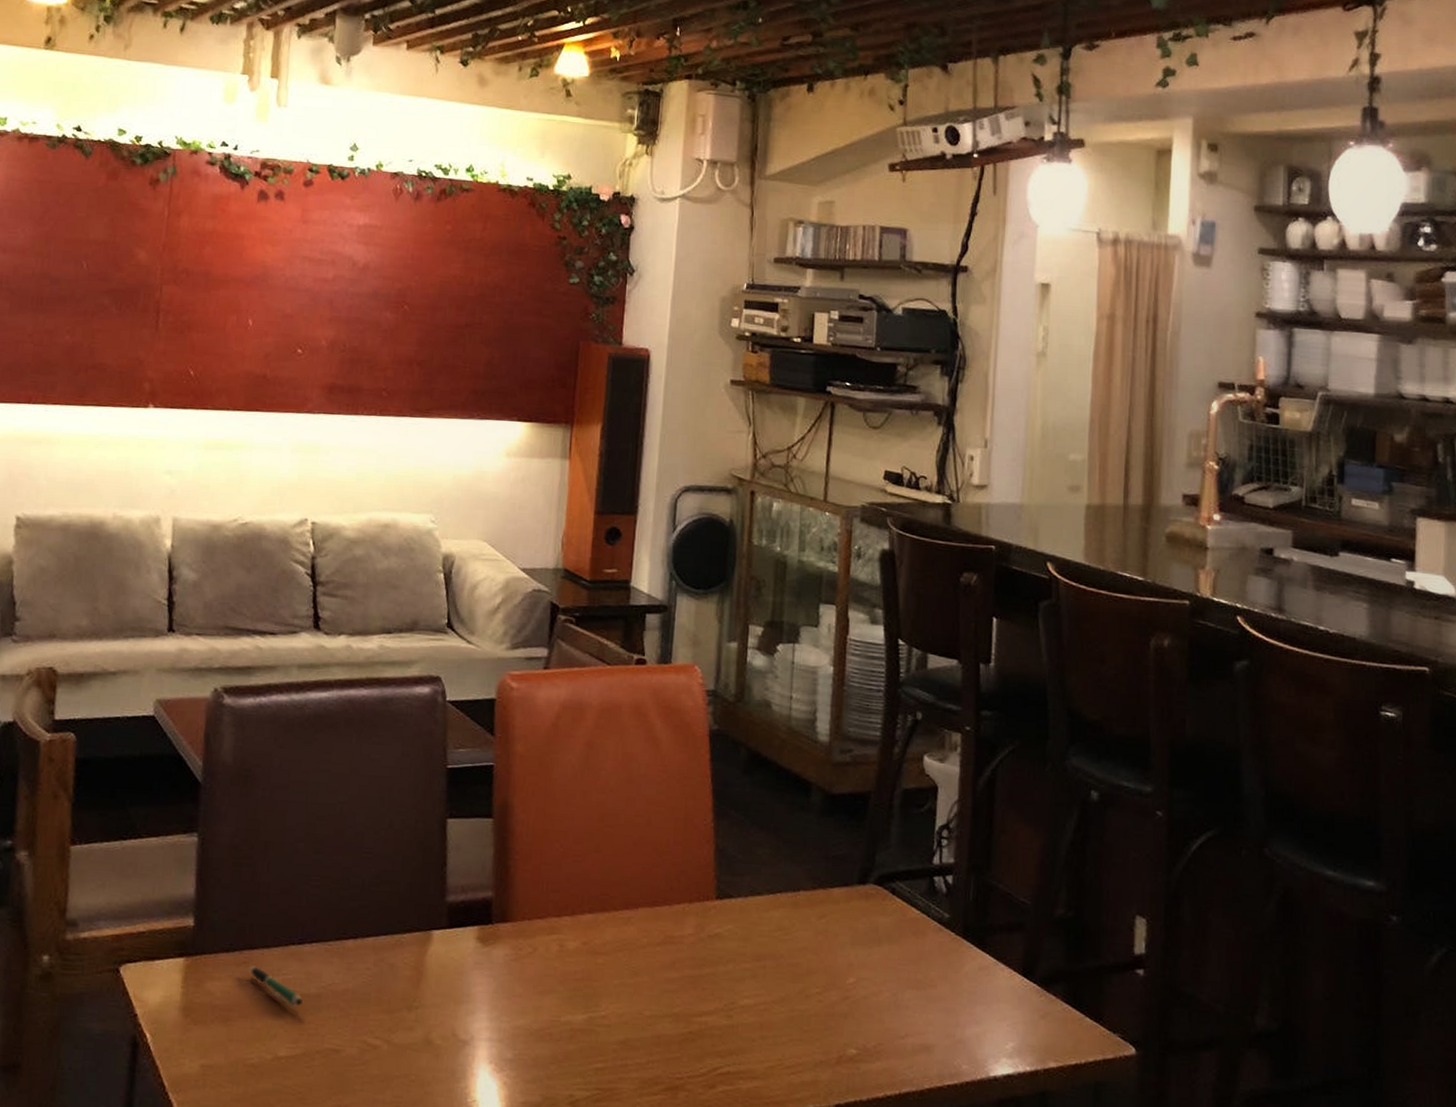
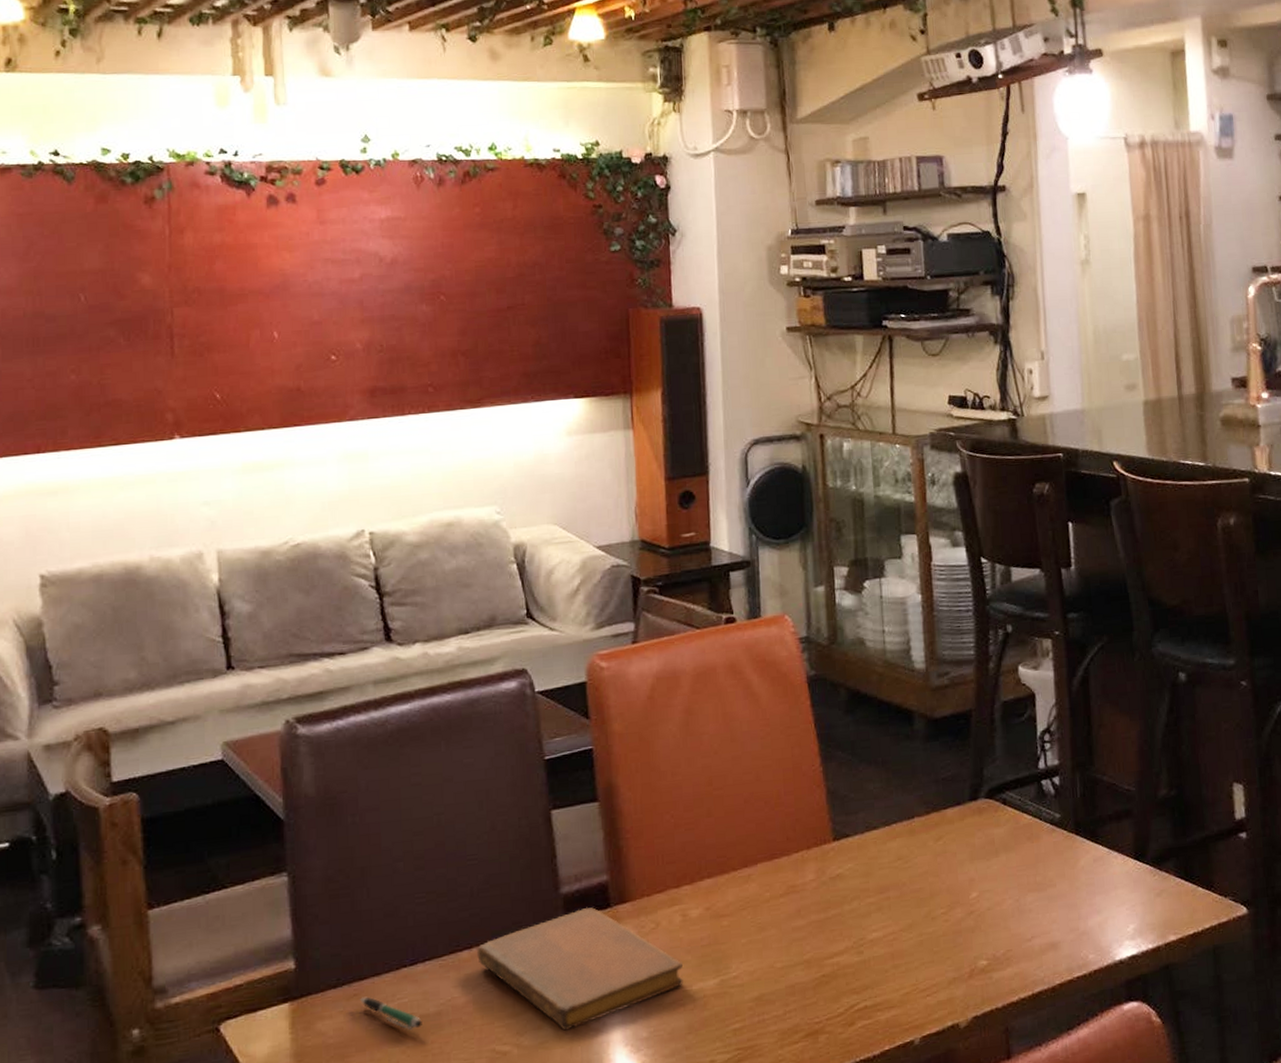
notebook: none [361,920,554,1037] -> present [477,907,683,1031]

